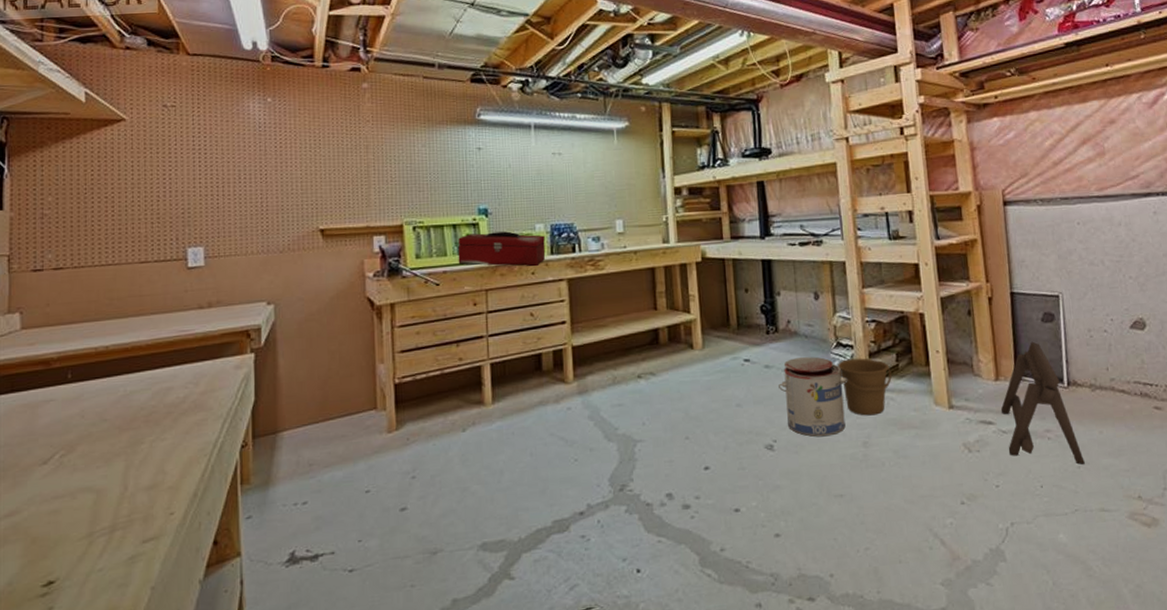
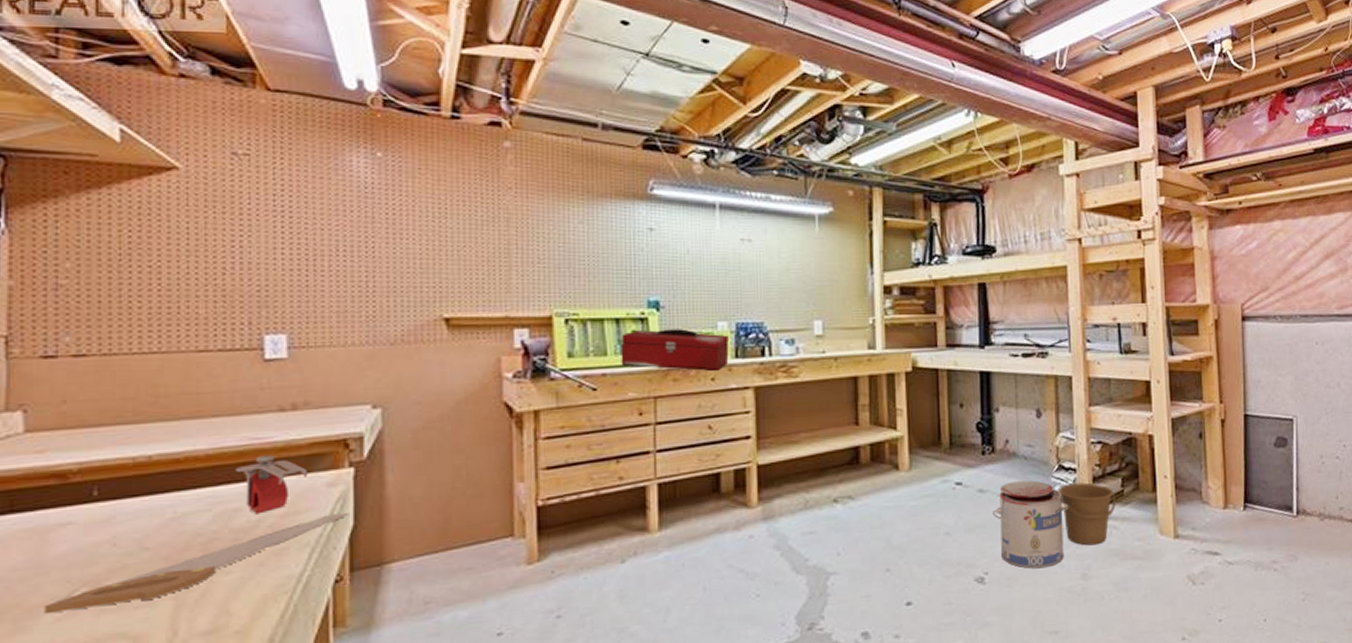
hand saw: none [34,390,251,472] -> present [44,512,348,615]
clamp: none [168,344,221,392] -> present [235,455,308,515]
sawhorse: present [1001,341,1085,464] -> none [1229,467,1309,597]

